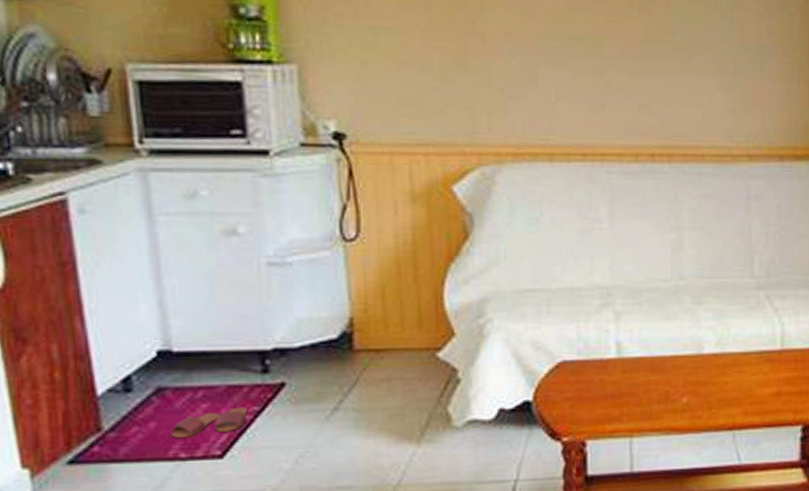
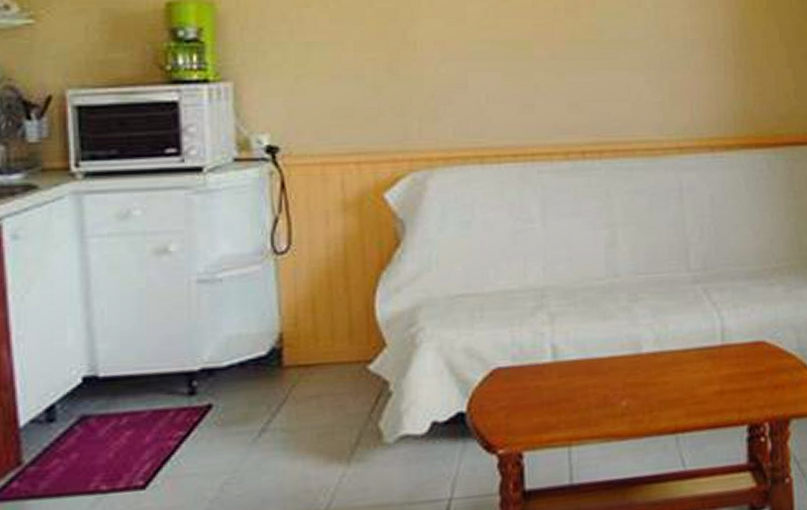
slippers: present [171,407,247,439] -> none [93,432,172,470]

